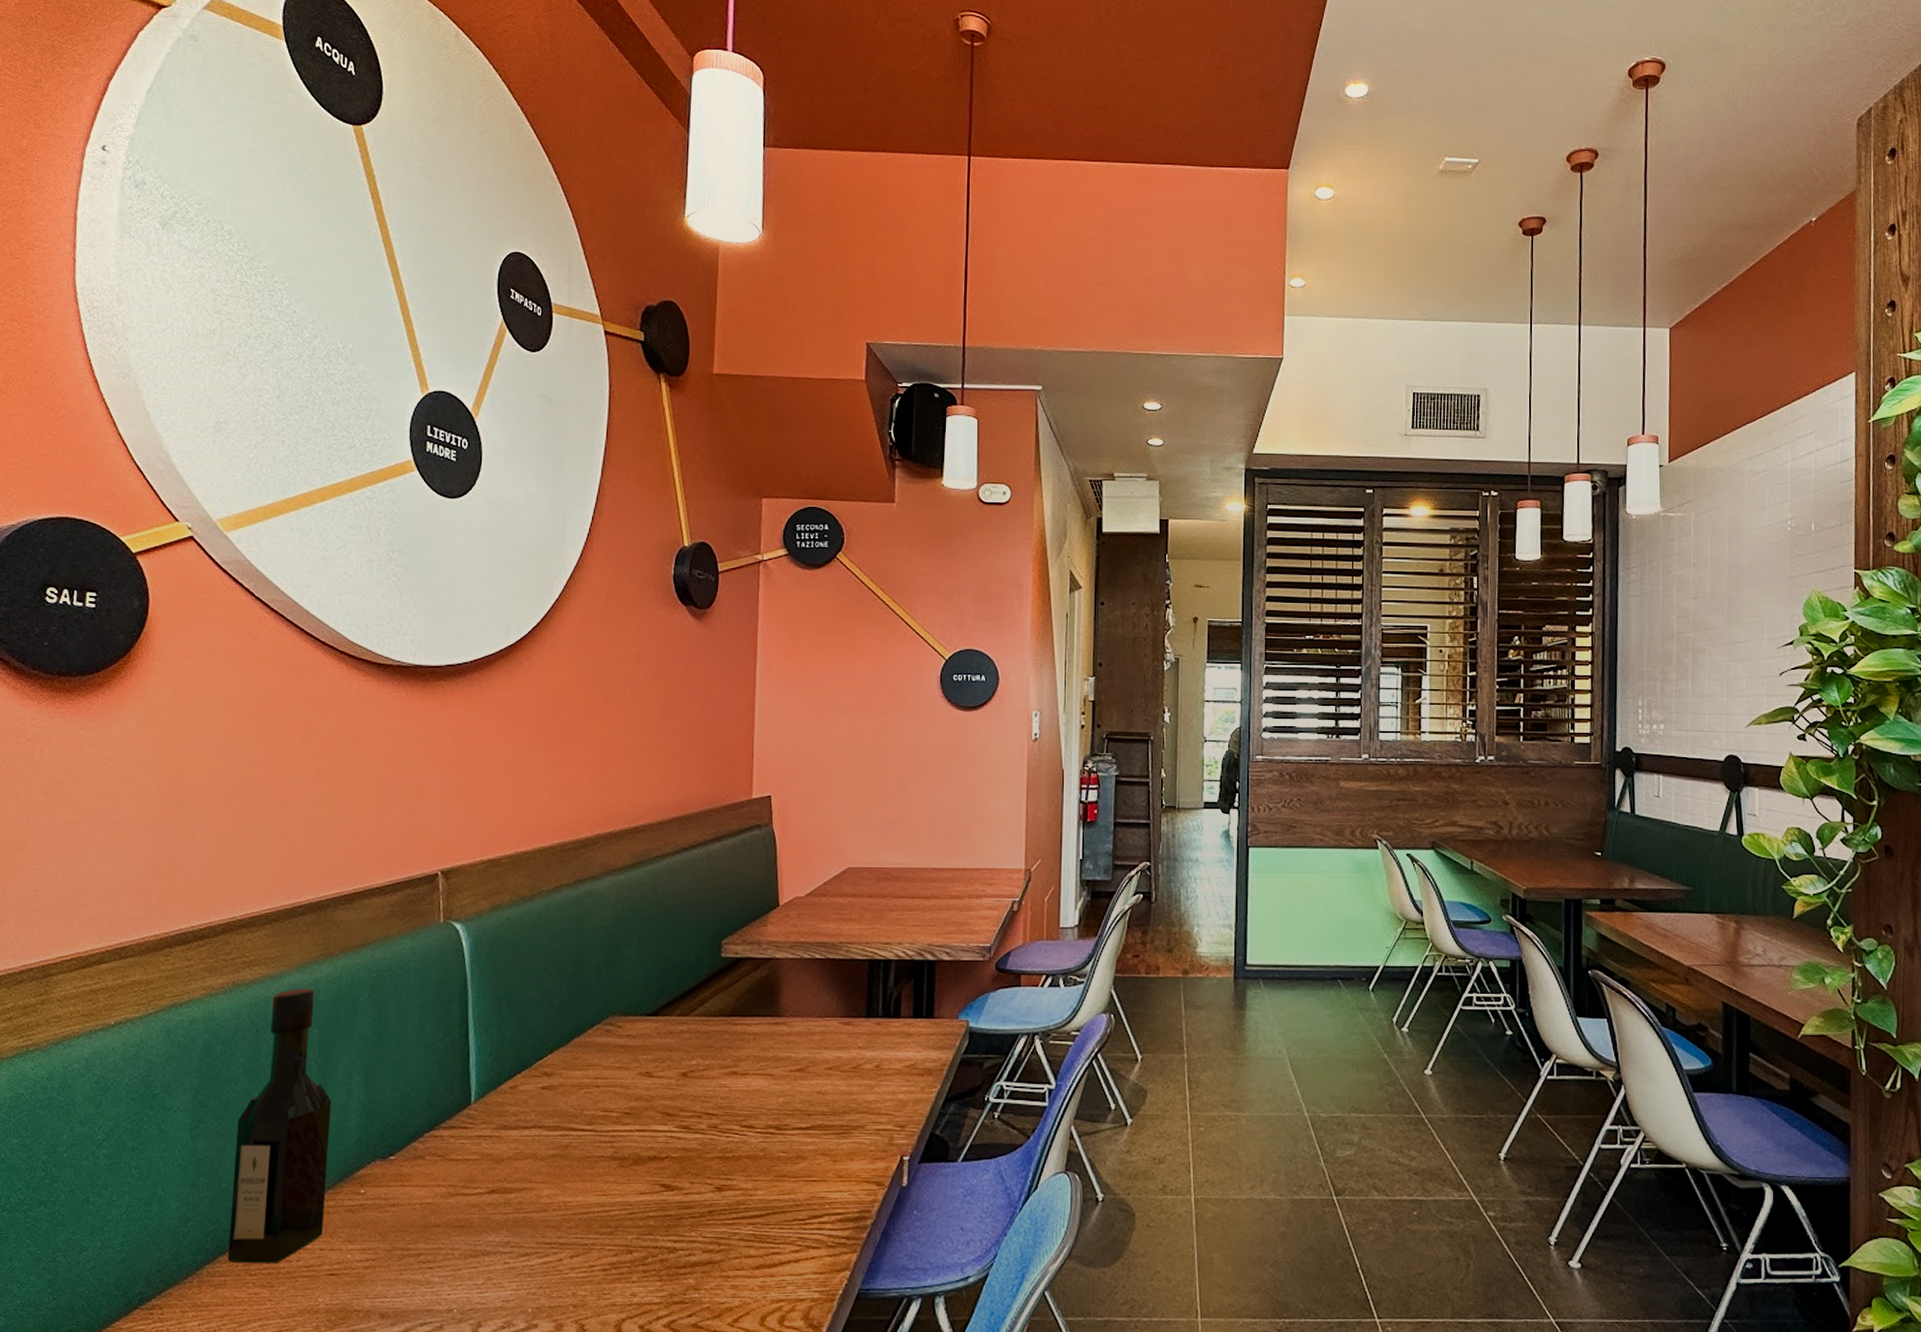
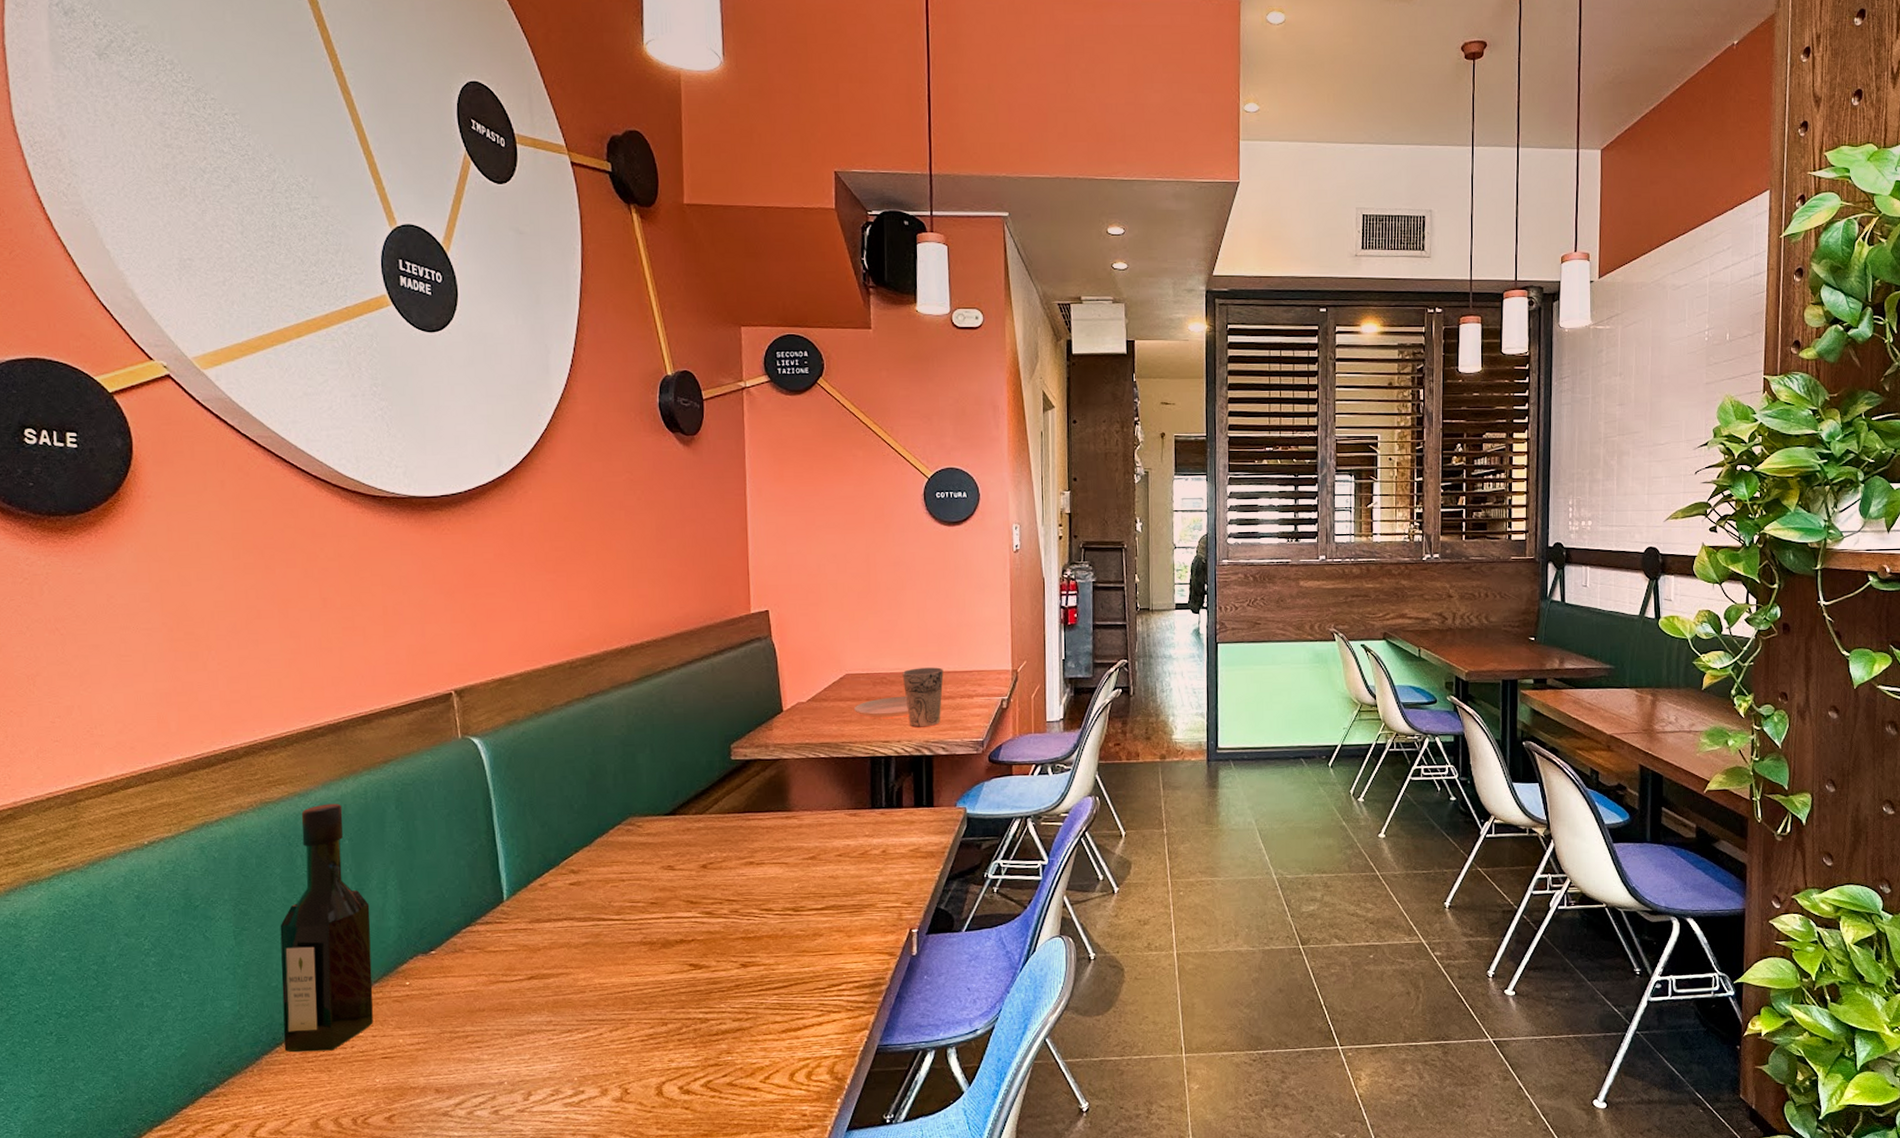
plate: none [853,893,912,917] -> present [853,696,908,718]
cup: none [907,863,952,929] -> present [902,667,944,728]

